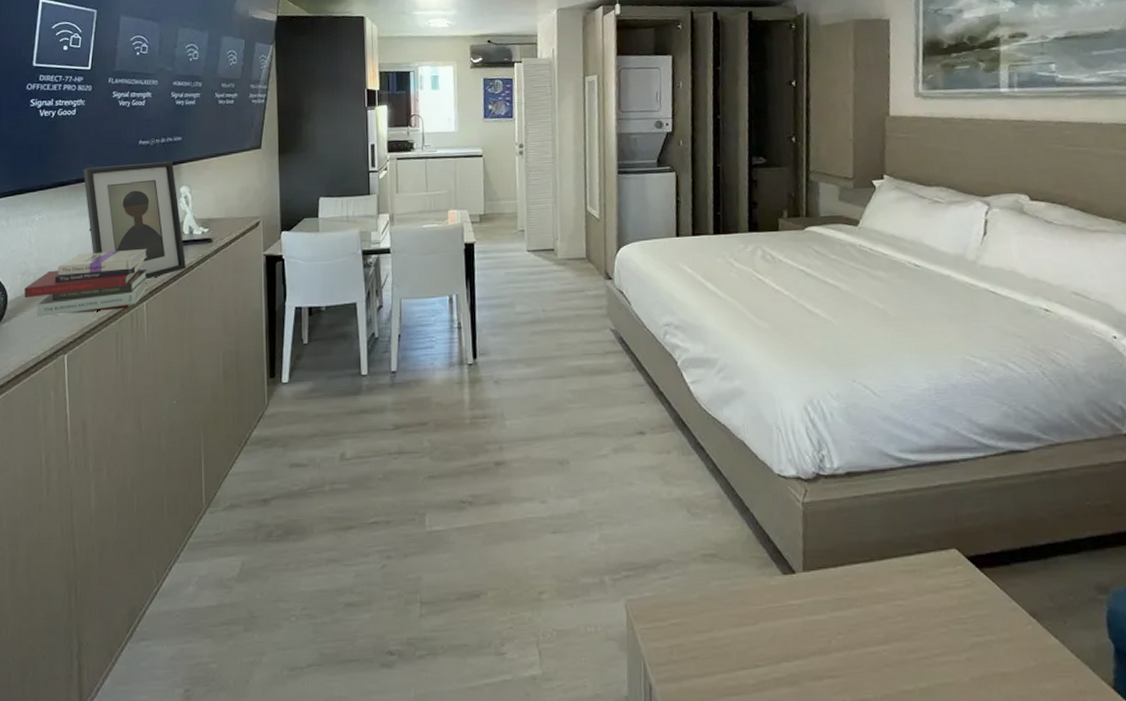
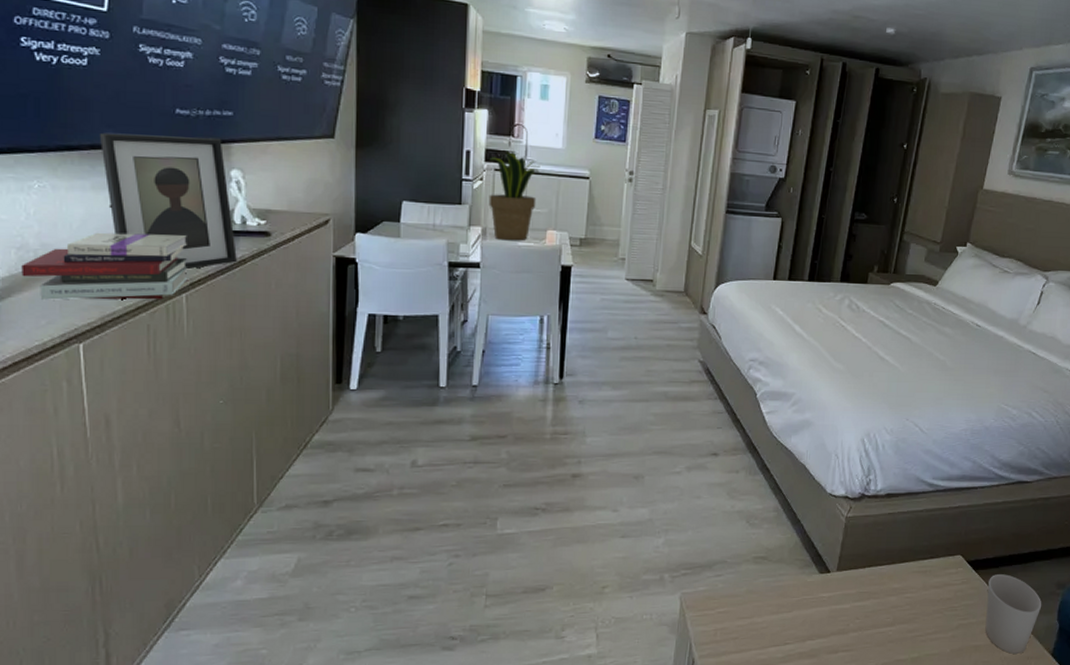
potted plant: none [391,140,437,225] -> present [488,151,539,241]
dixie cup: none [1000,574,1083,686] -> present [985,574,1042,654]

